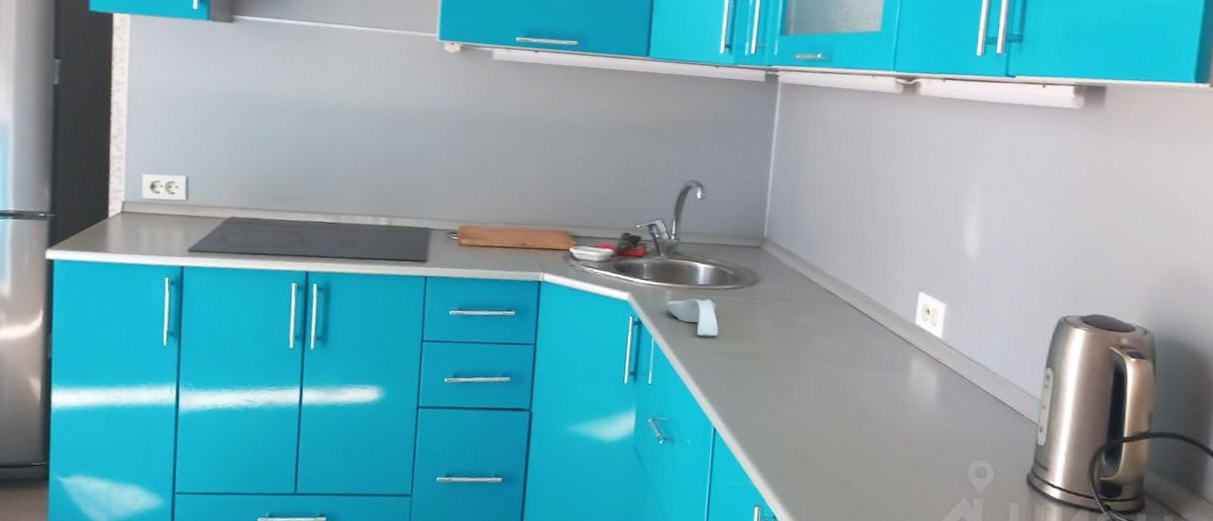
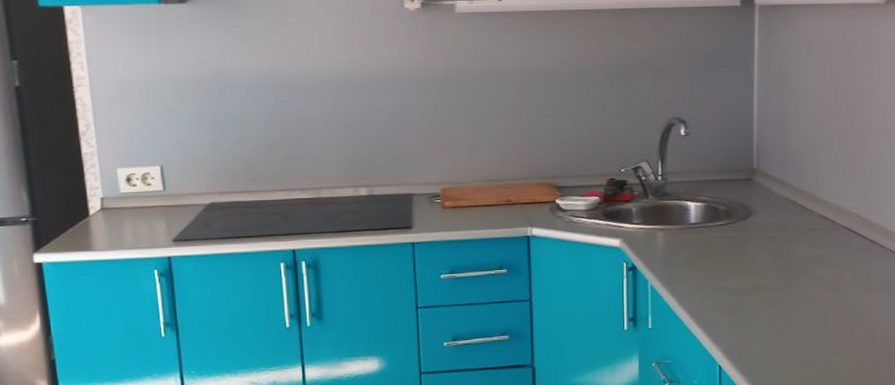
spoon rest: present [666,298,718,337] -> none [659,236,715,275]

